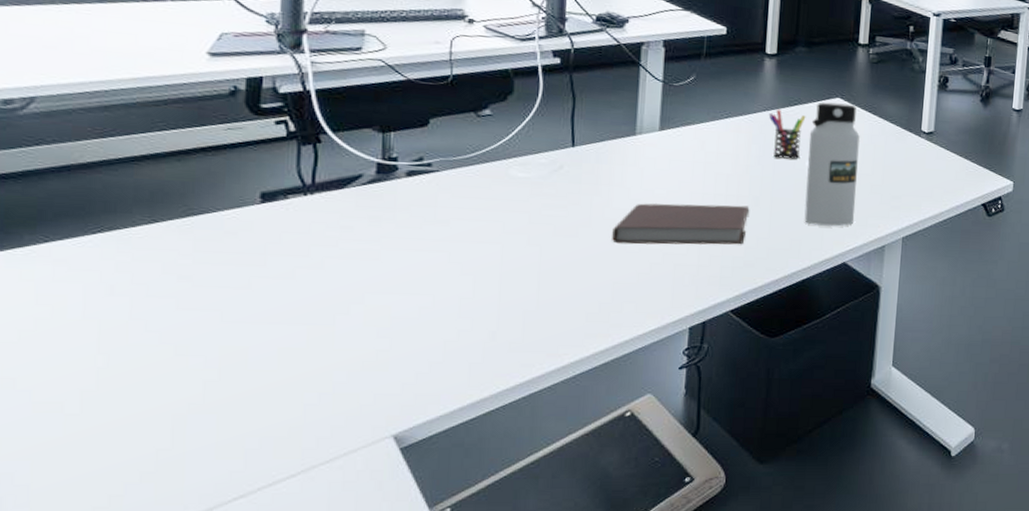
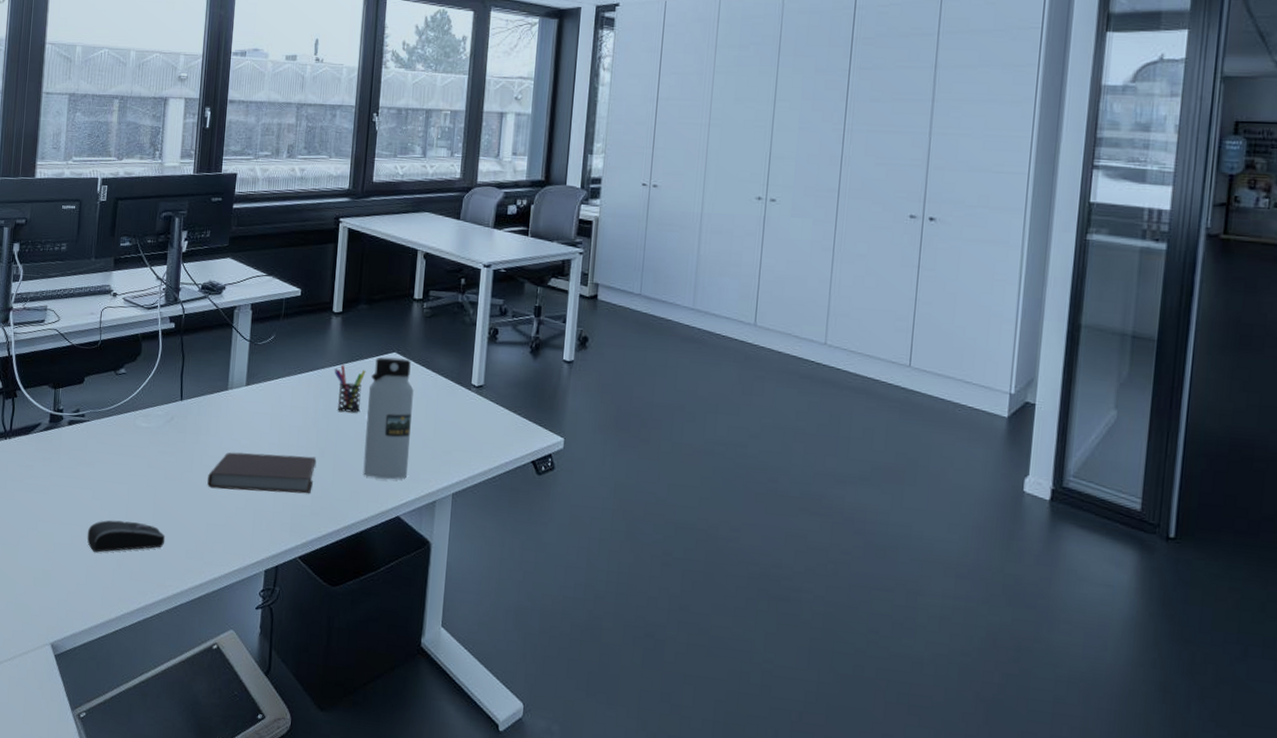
computer mouse: none [442,285,557,324] -> present [87,520,165,553]

